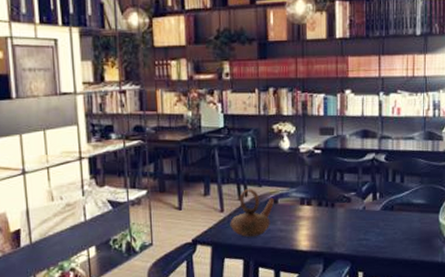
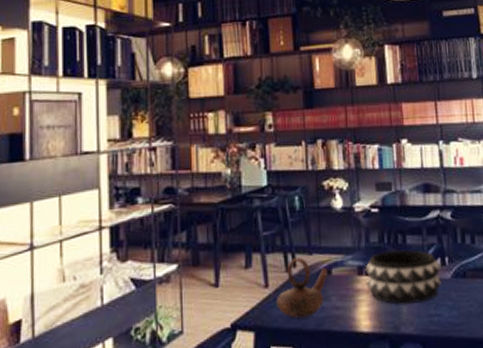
decorative bowl: none [306,186,372,229] -> present [365,249,442,304]

